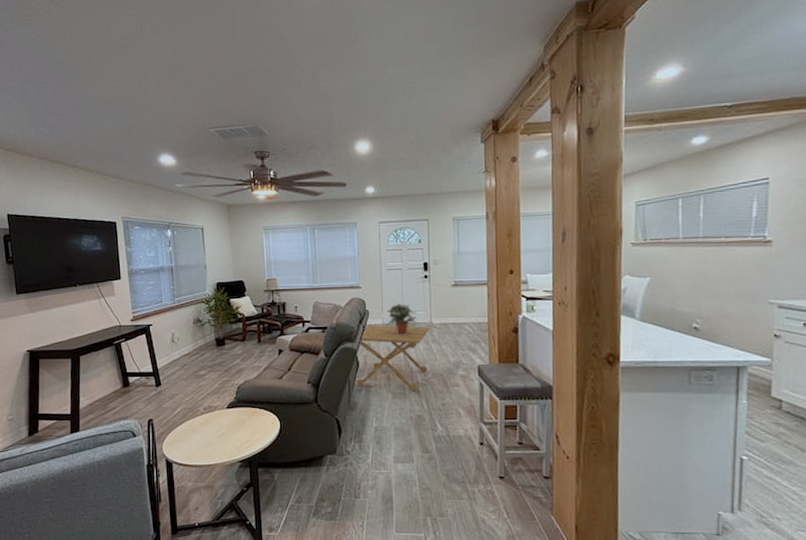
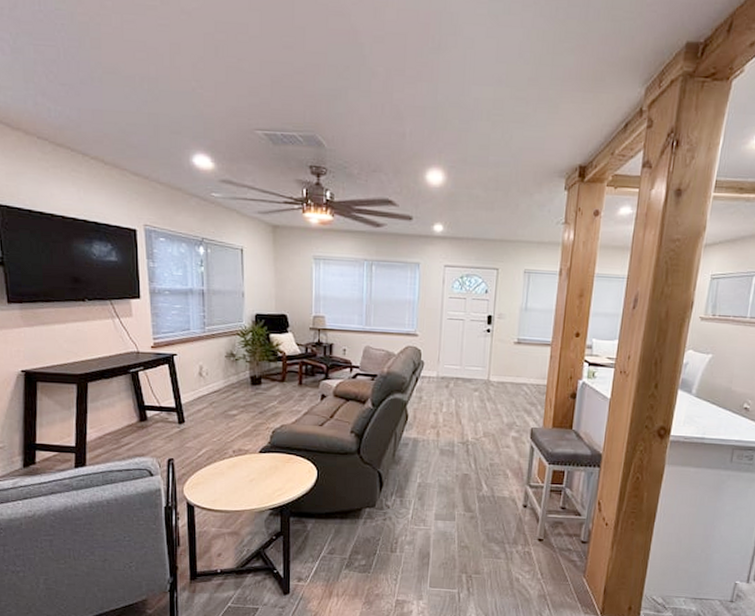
side table: present [356,325,430,392] -> none [403,377,487,450]
potted plant: present [387,304,417,336] -> none [443,357,475,392]

